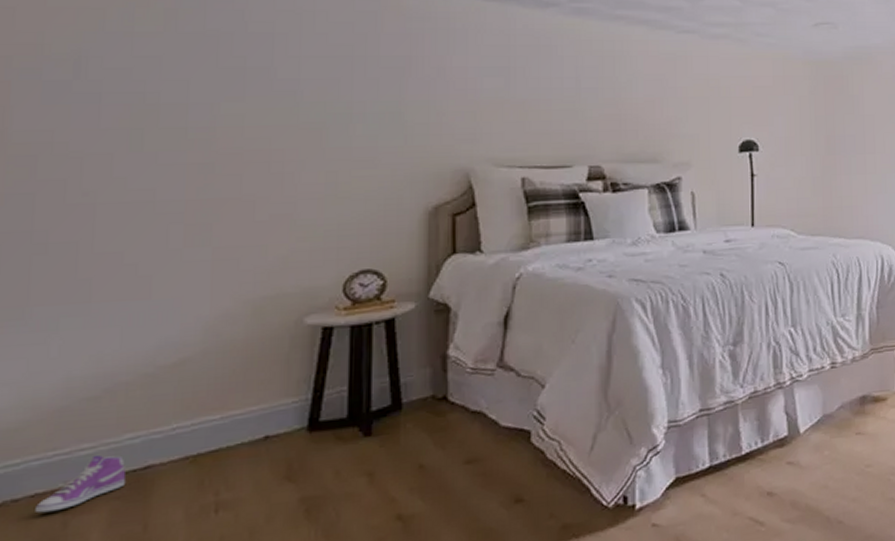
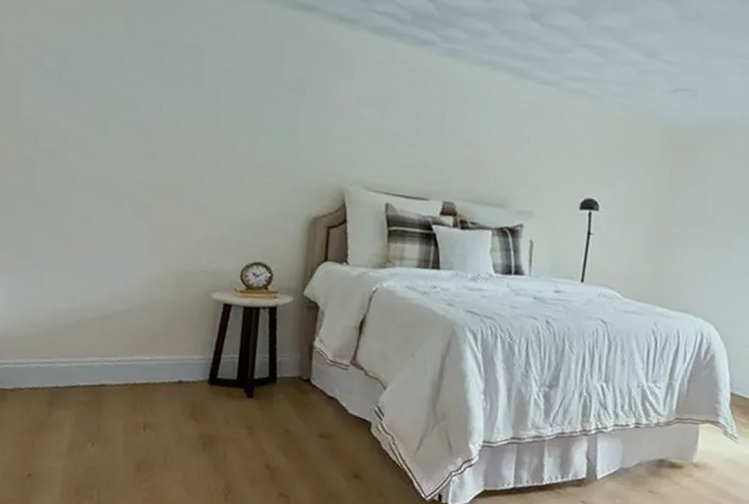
sneaker: present [35,455,127,513] -> none [32,369,88,403]

